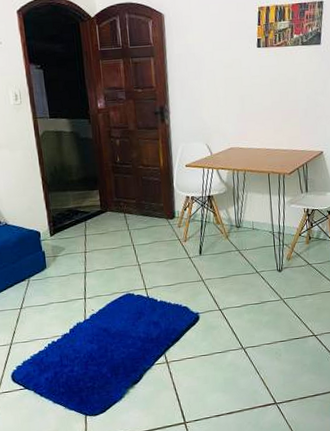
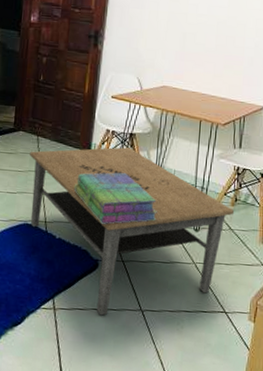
coffee table: none [120,209,309,360] -> present [29,147,234,316]
stack of books: none [165,233,244,281] -> present [73,173,157,224]

